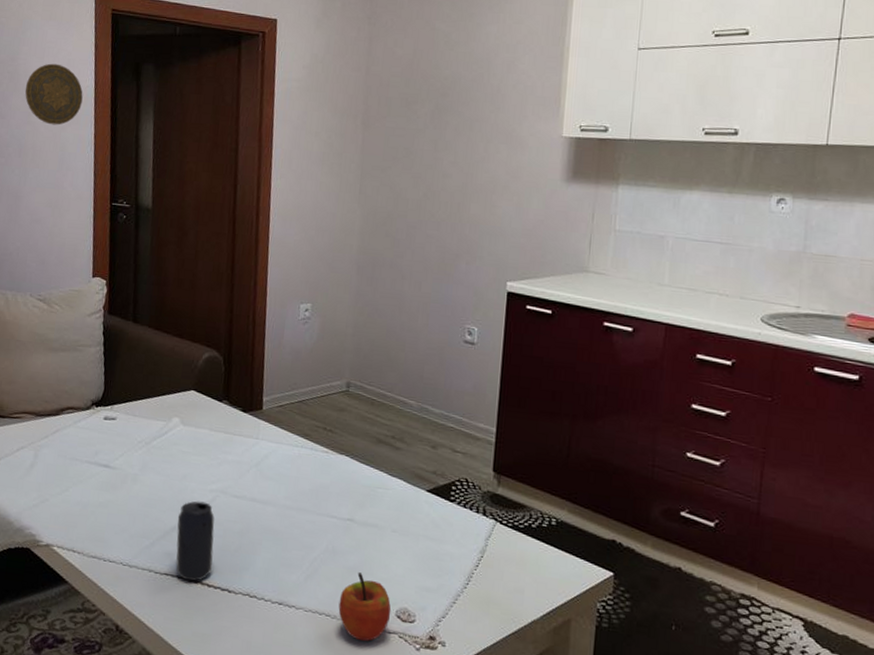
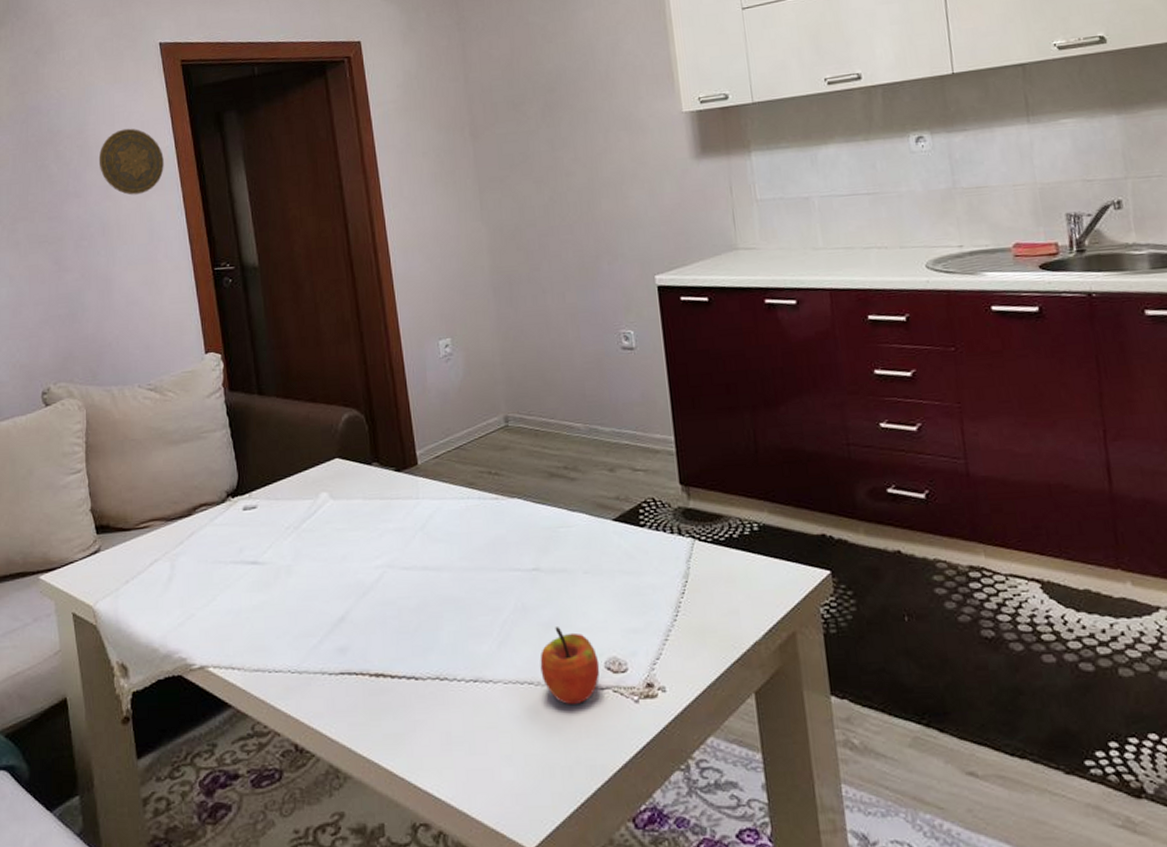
beverage can: present [176,501,215,582] -> none [344,581,393,676]

